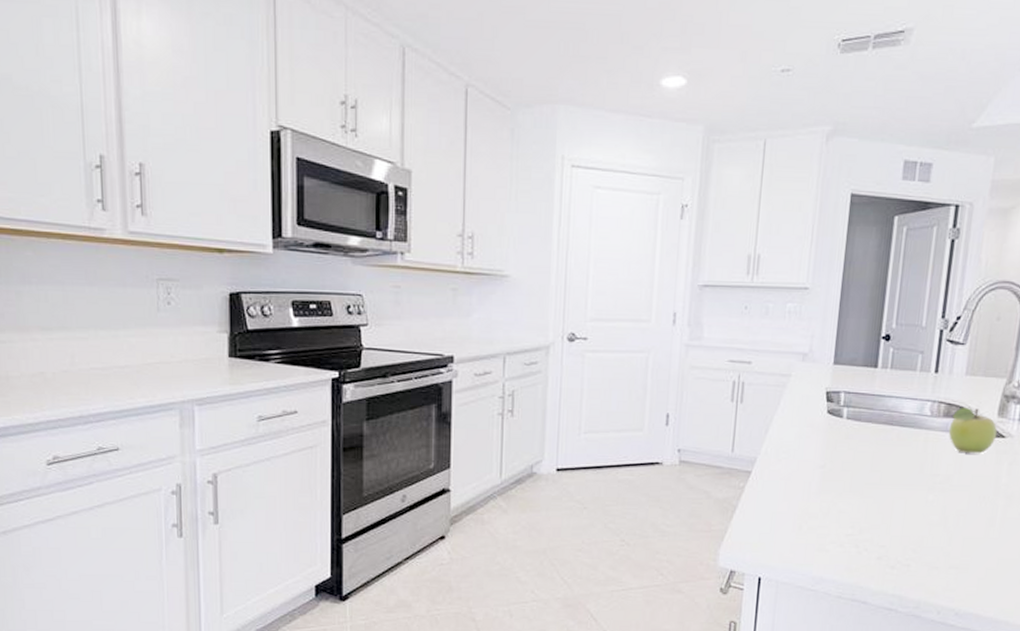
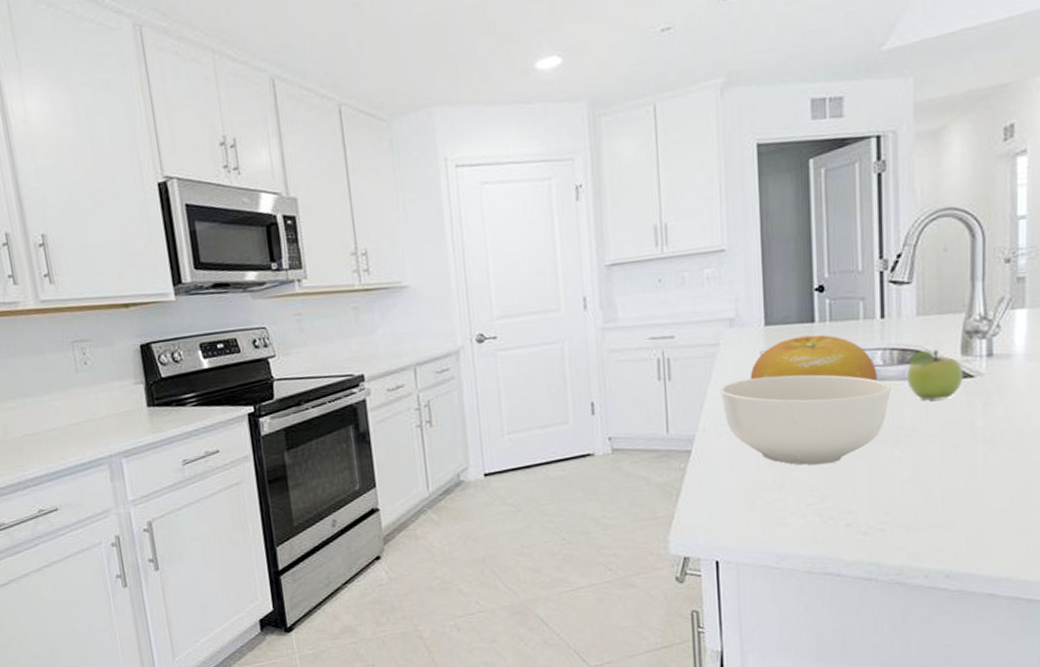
bowl: none [785,411,934,500] -> present [720,374,891,465]
fruit: none [813,379,925,430] -> present [750,334,878,381]

